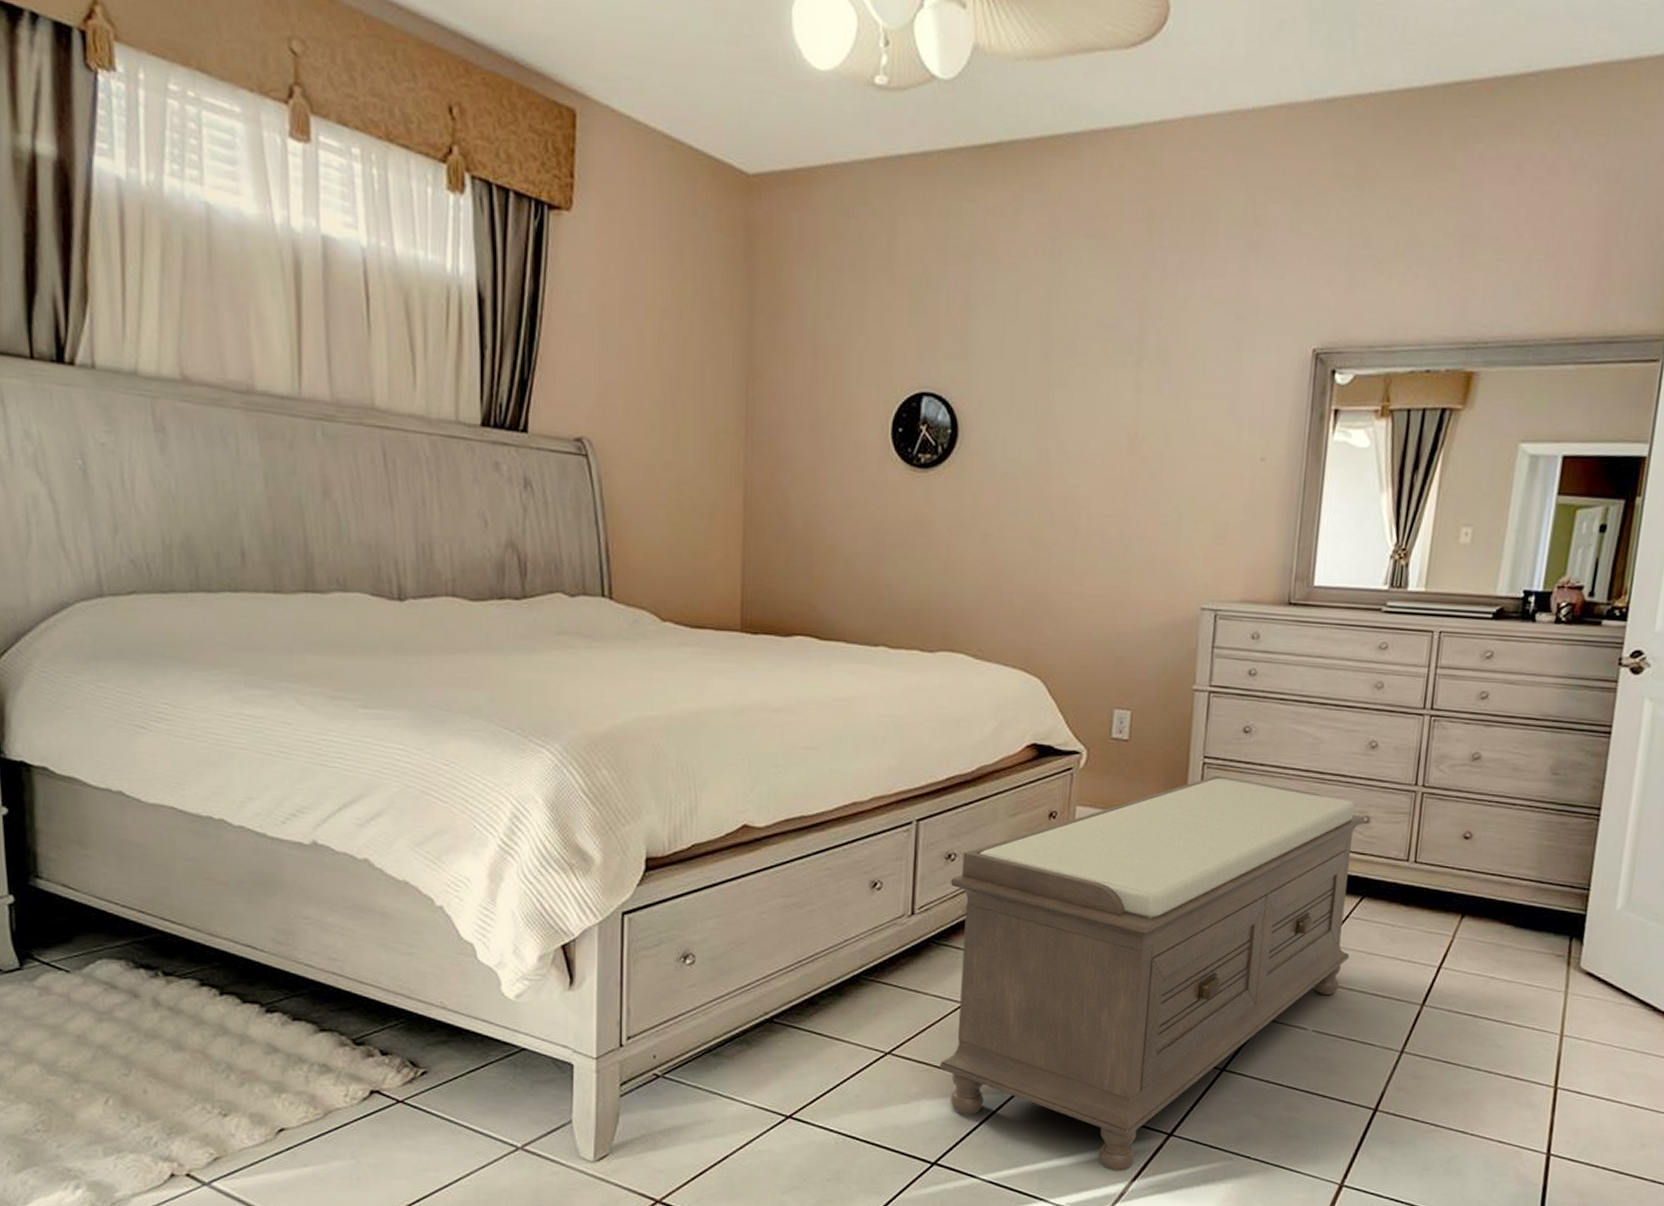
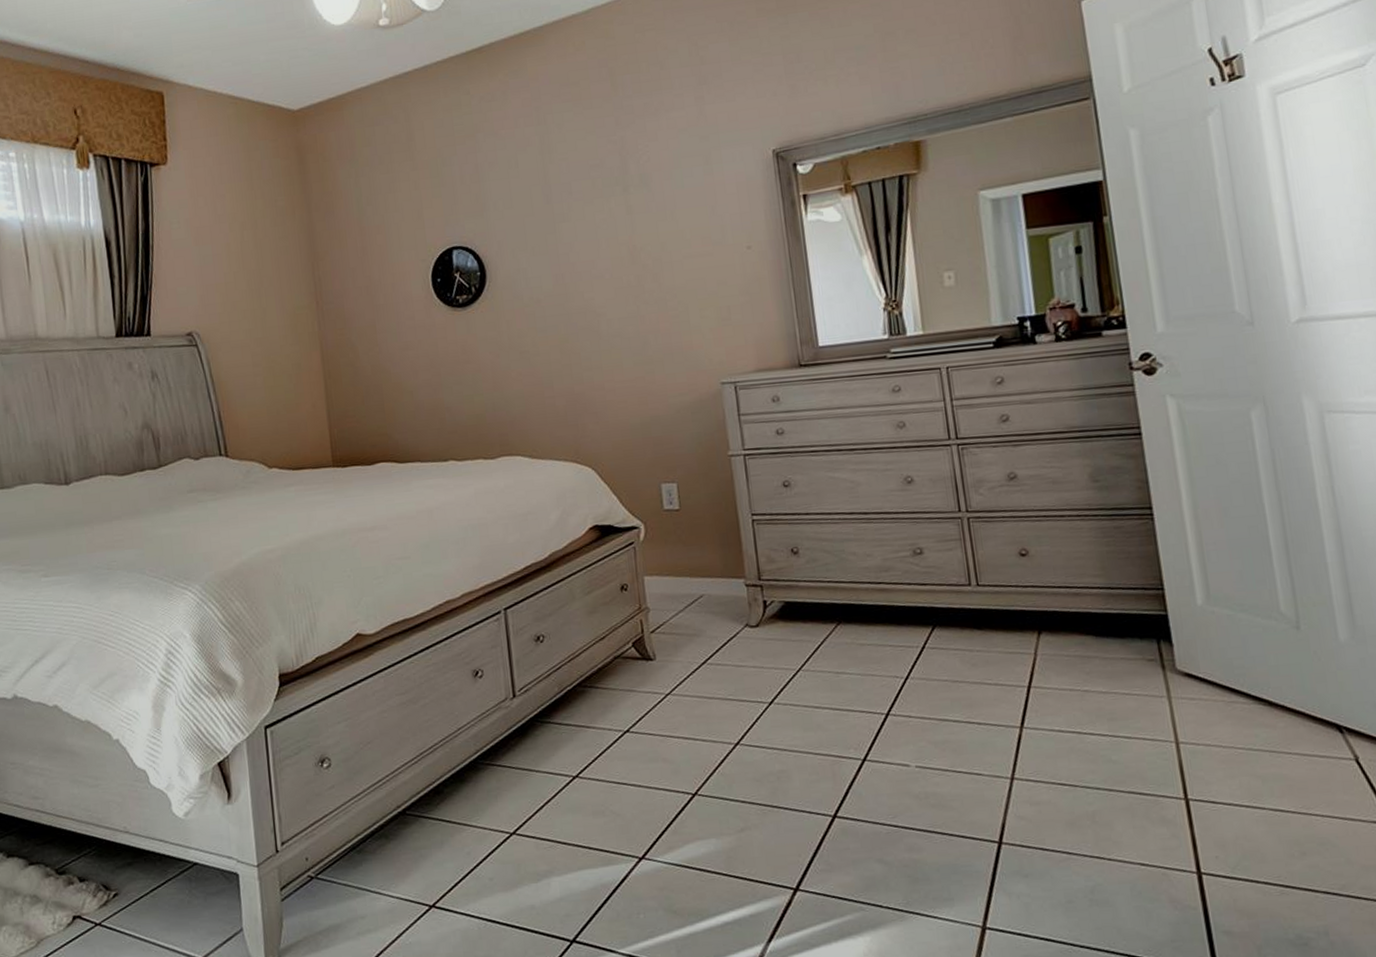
bench: present [939,775,1365,1171] -> none [542,530,935,934]

